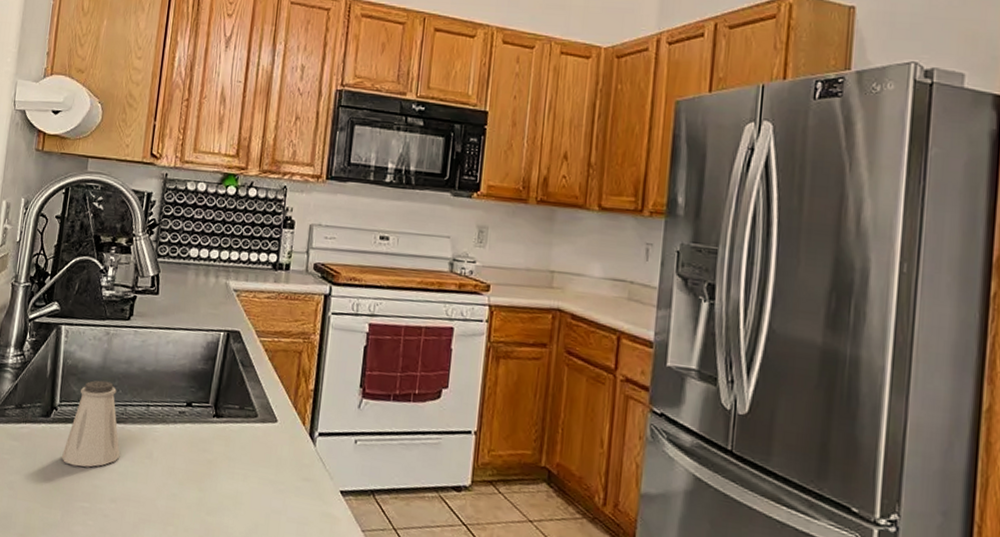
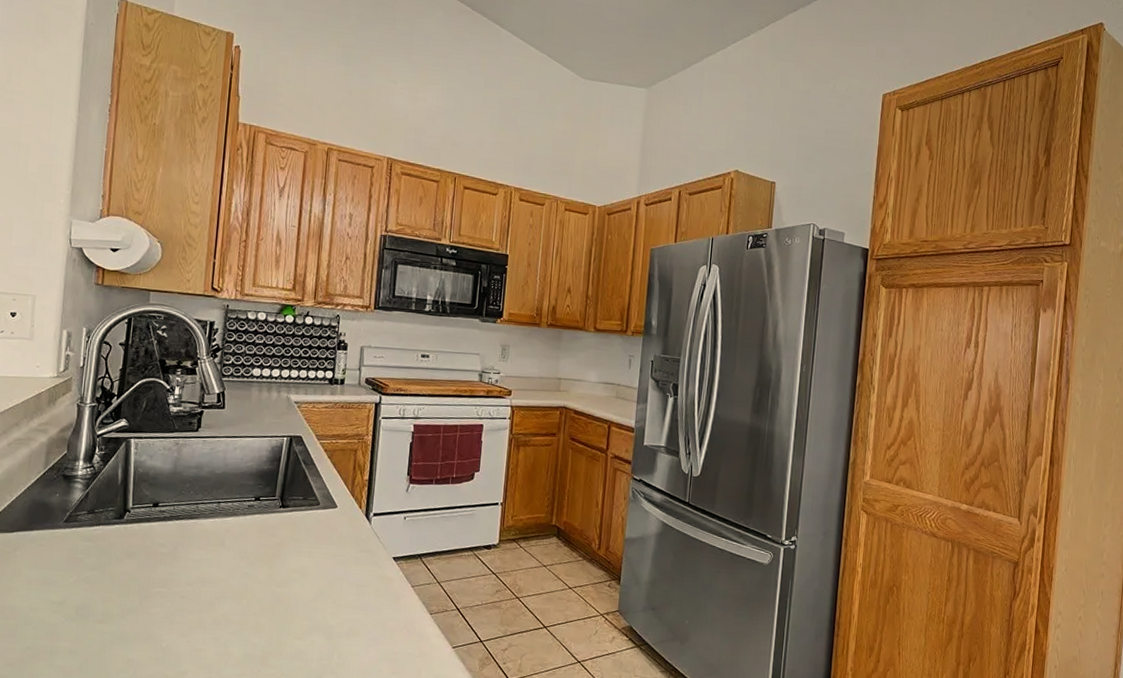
saltshaker: present [62,380,120,468] -> none [137,484,194,559]

